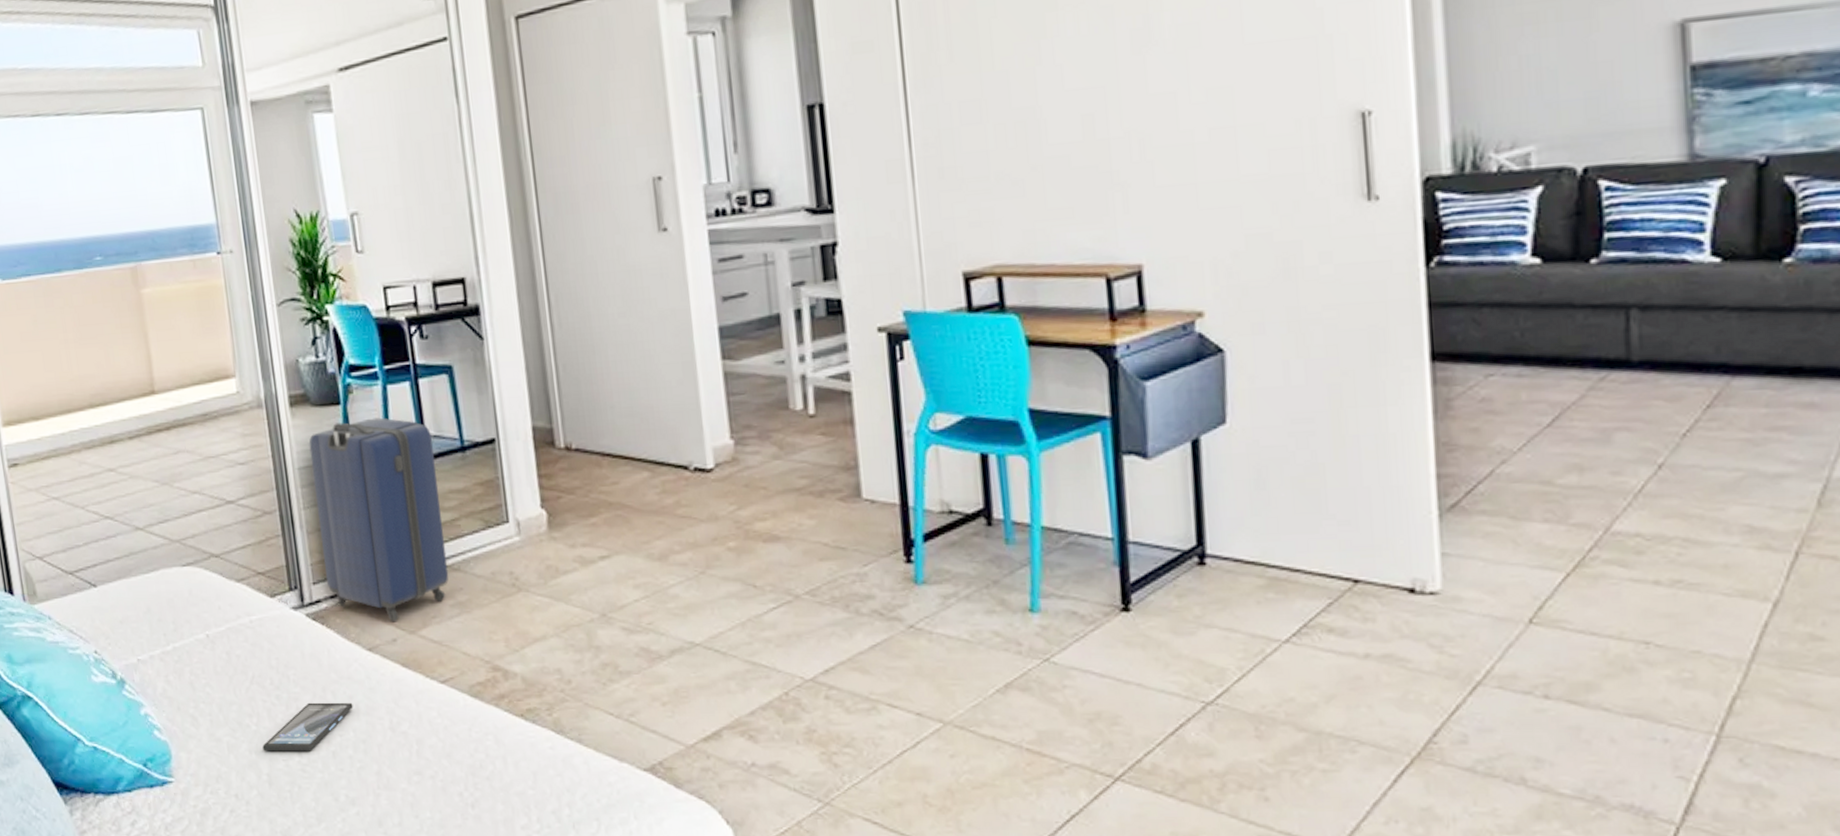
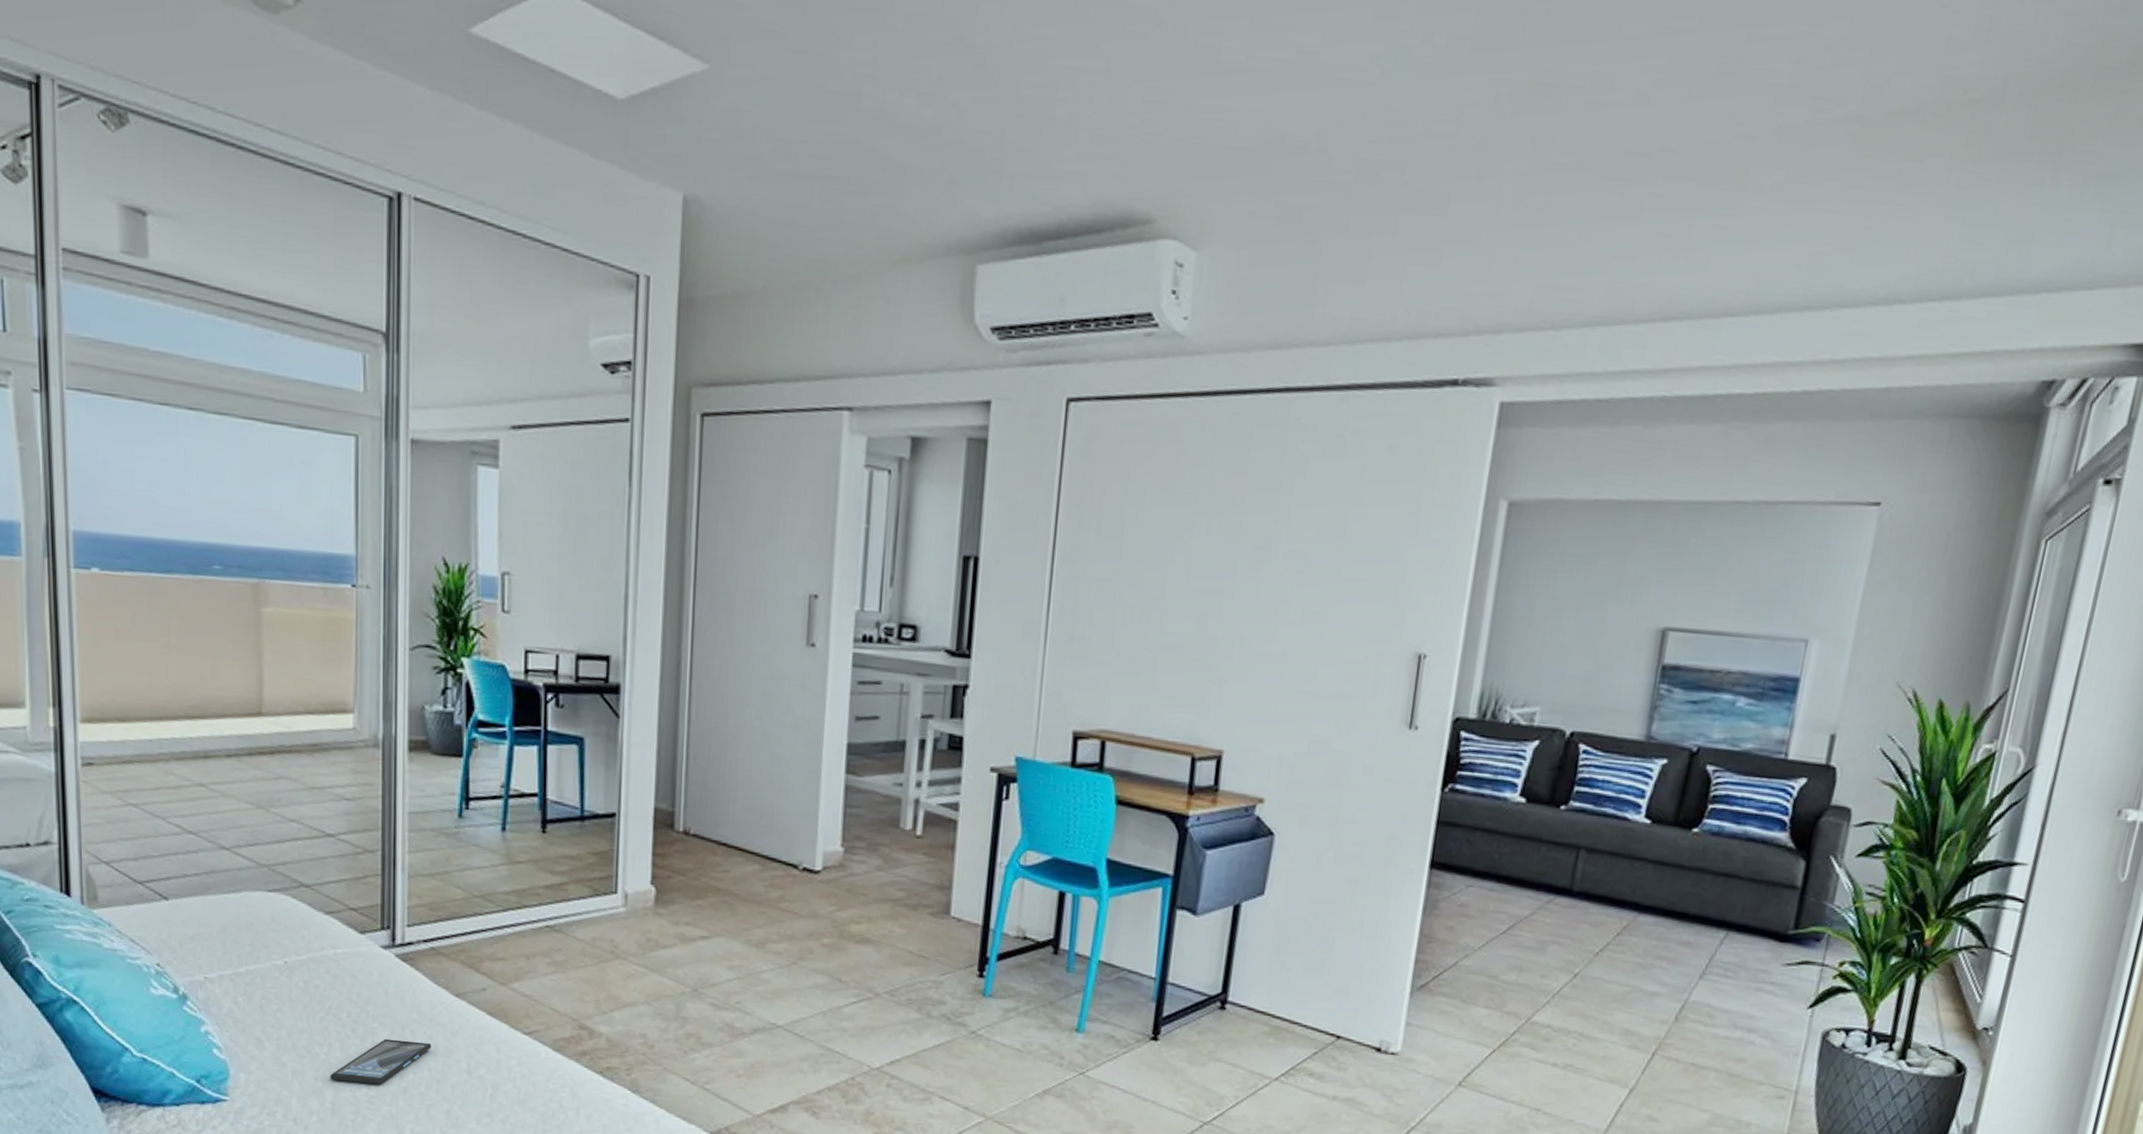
suitcase: present [309,417,449,622] -> none [421,774,552,973]

